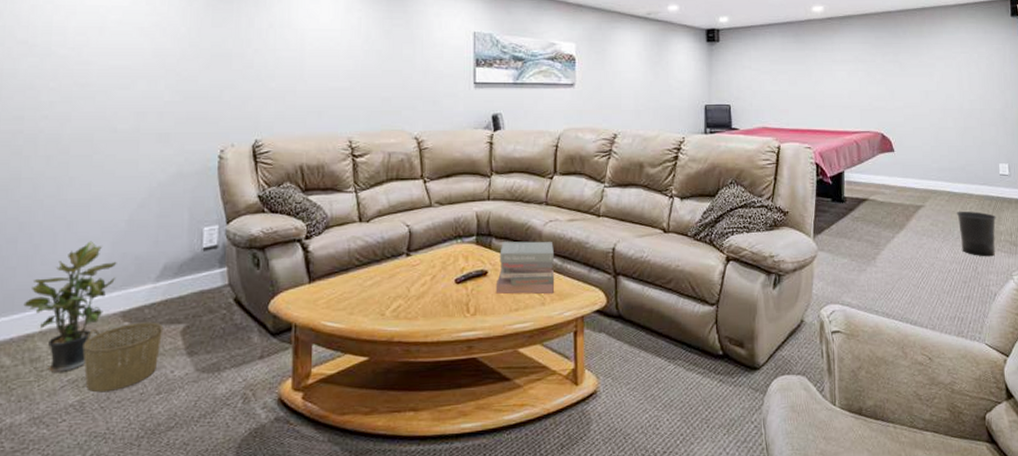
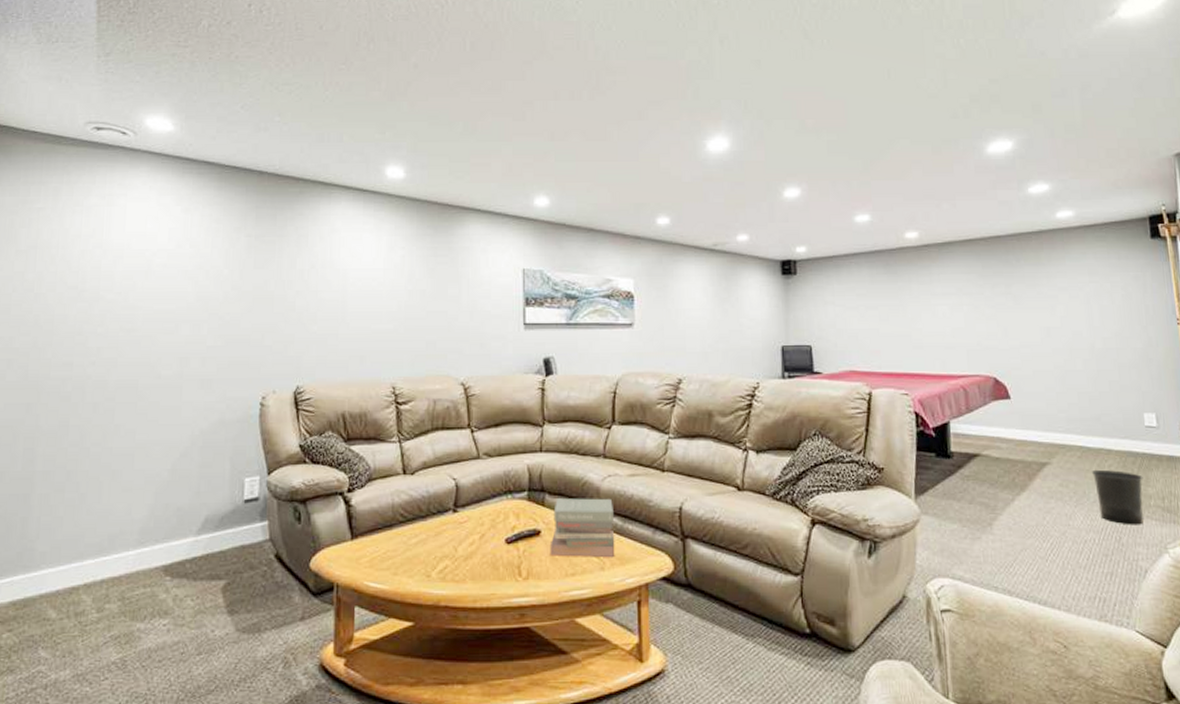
potted plant: present [23,241,117,373] -> none [69,491,160,629]
basket: present [82,322,164,393] -> none [125,577,205,651]

